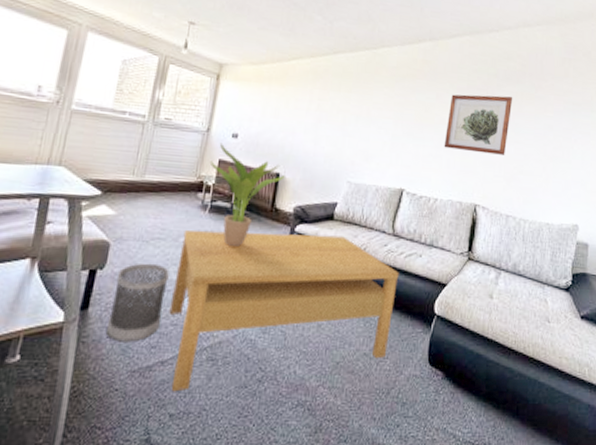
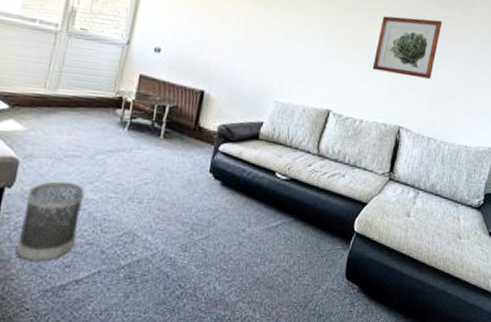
coffee table: present [169,230,399,392] -> none [84,147,322,310]
potted plant: present [209,142,285,247] -> none [129,57,210,166]

